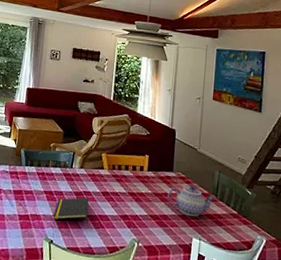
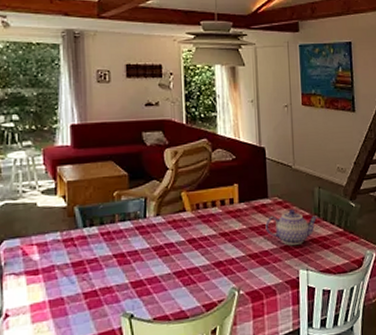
notepad: present [52,197,89,220] -> none [129,250,173,288]

